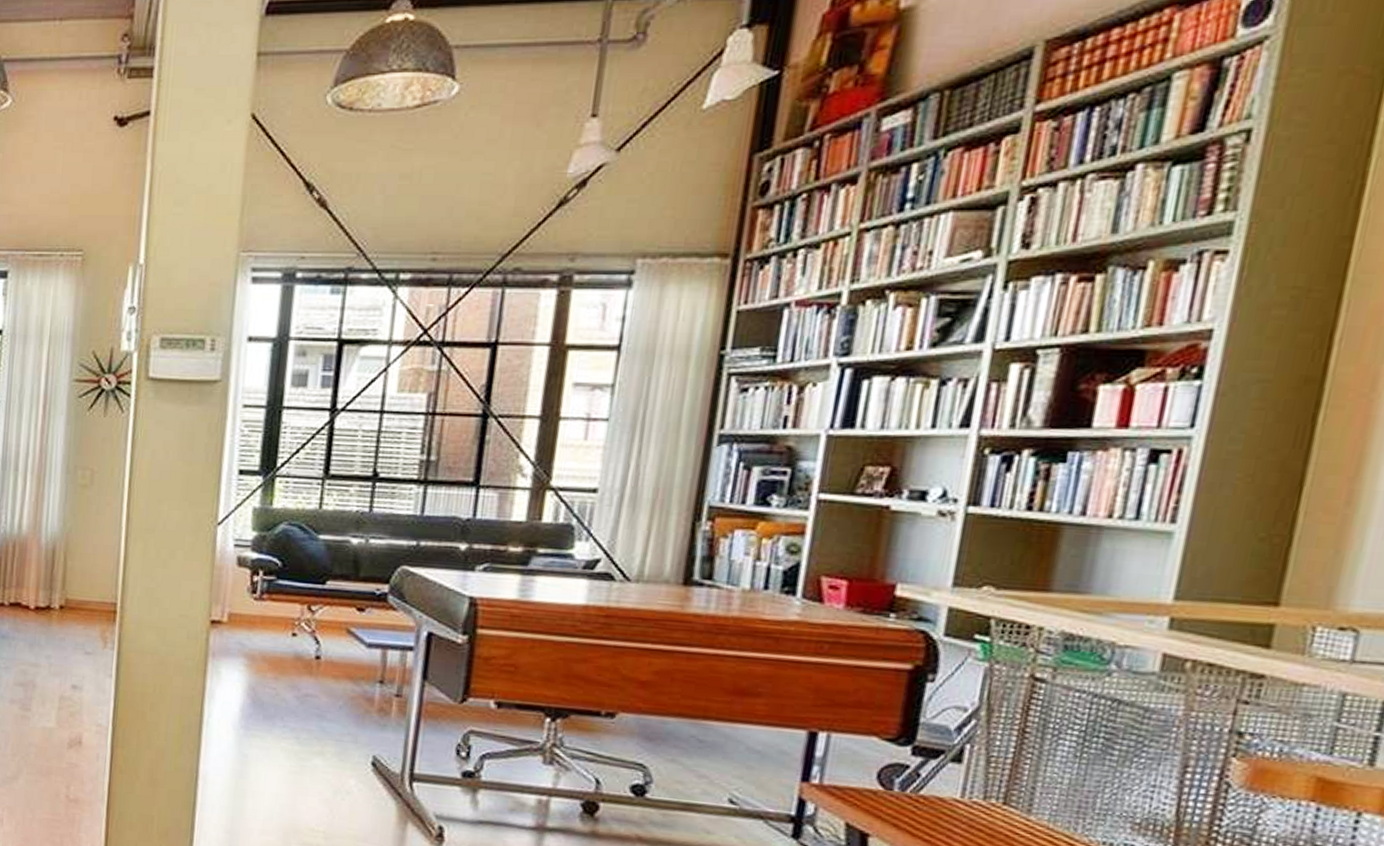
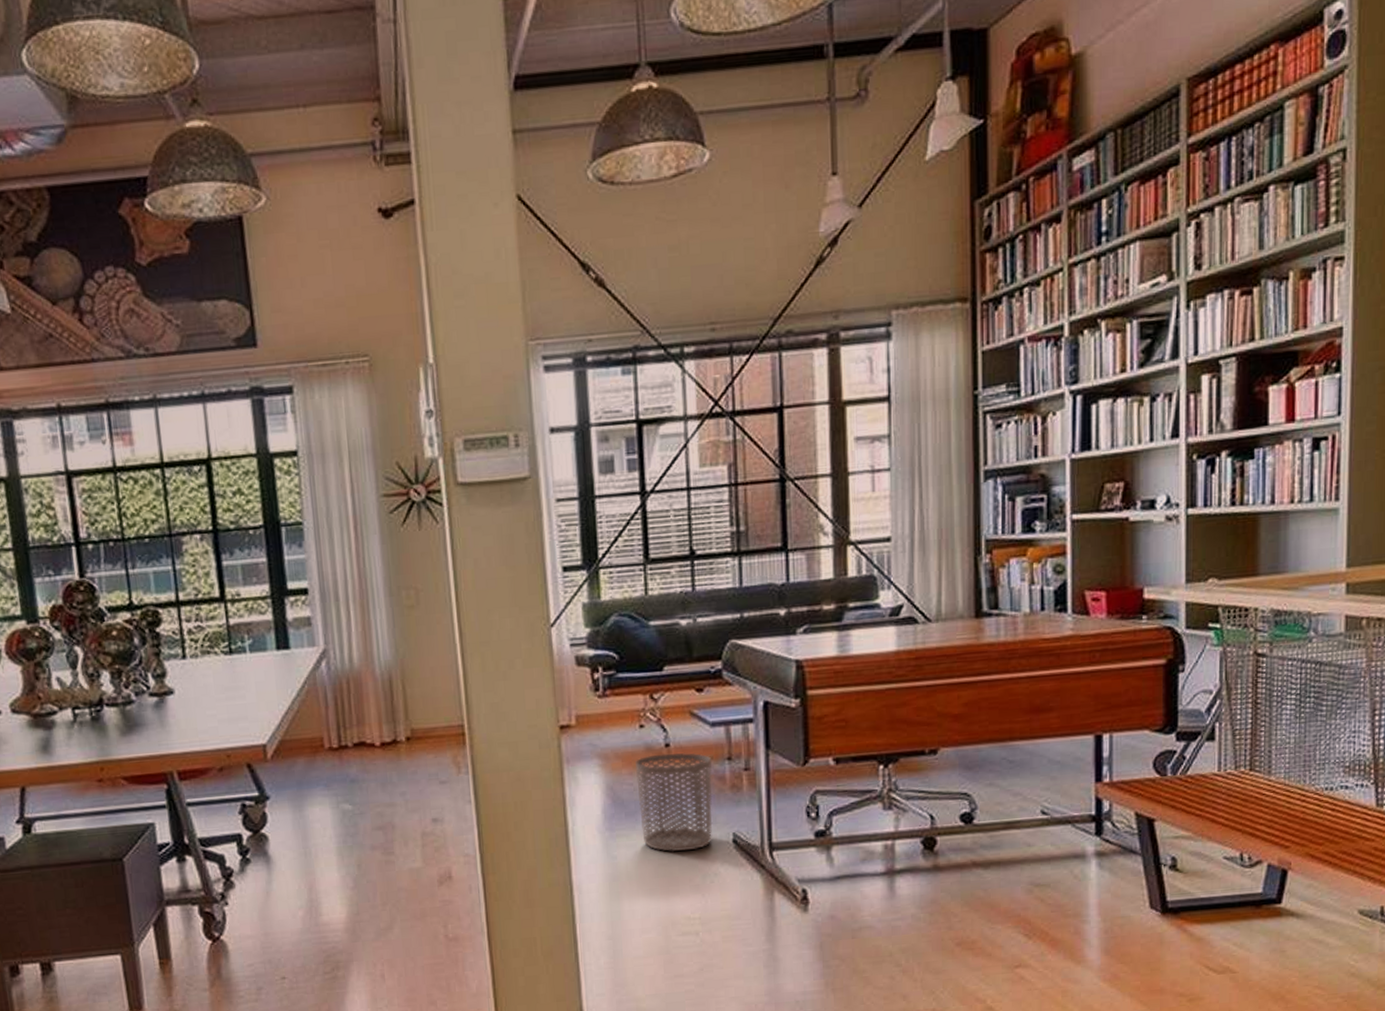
waste bin: none [277,664,362,765] -> present [636,753,713,852]

